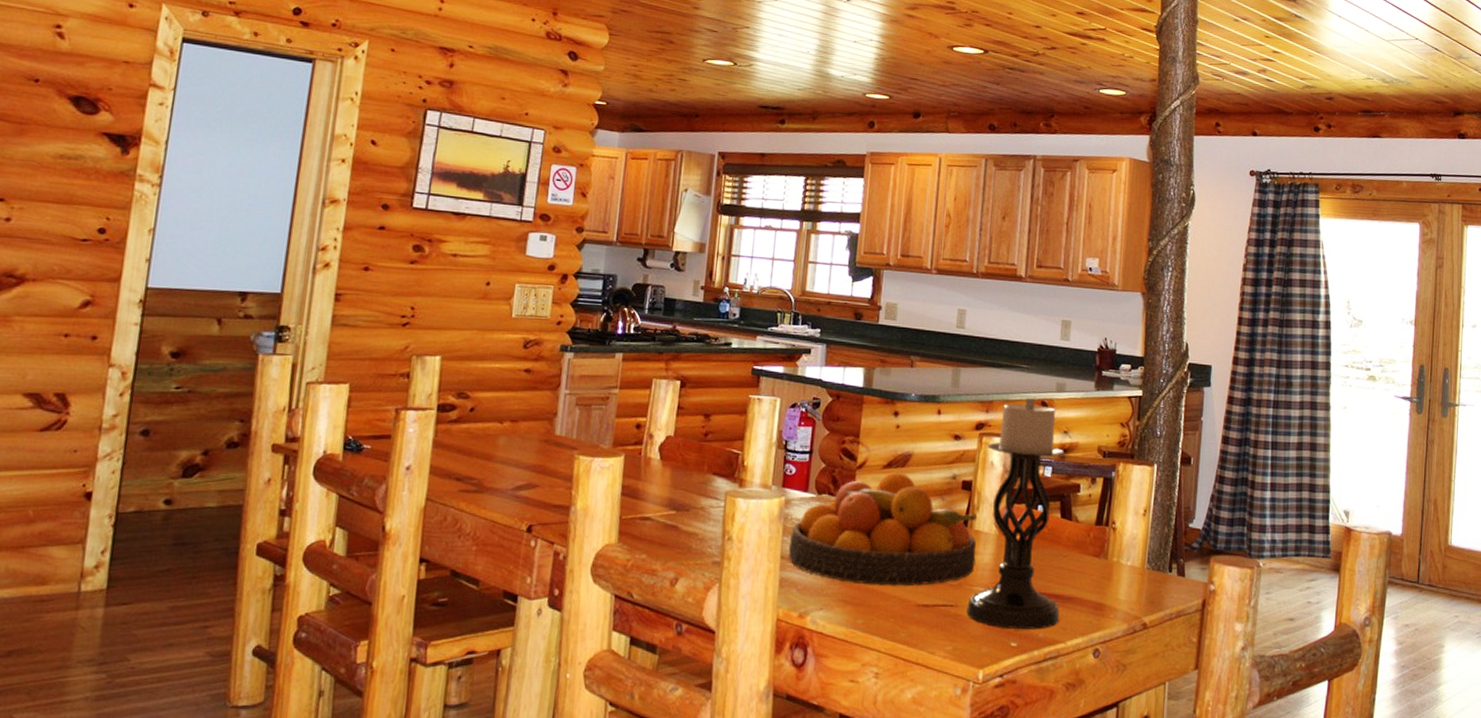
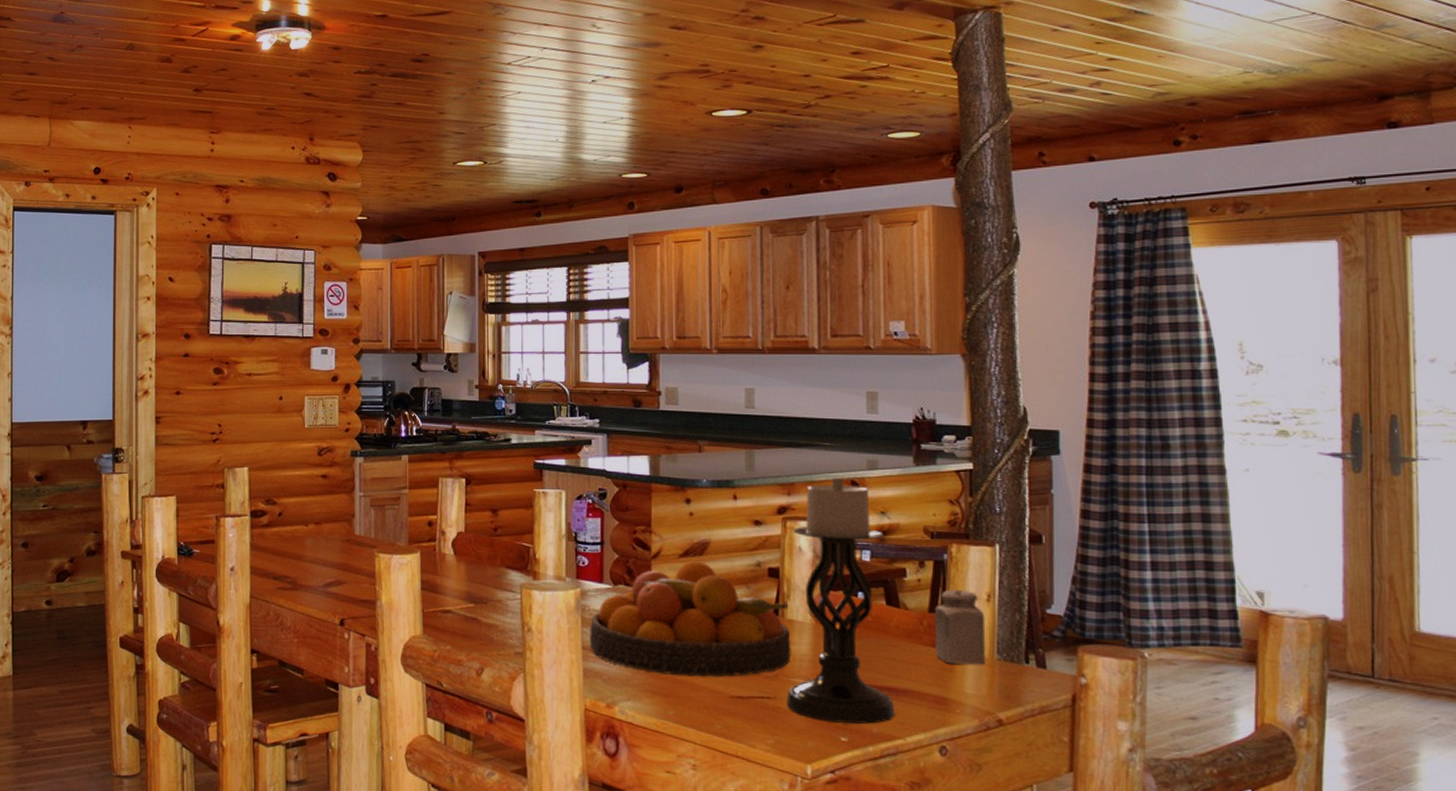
salt shaker: none [1097,504,1141,574] -> present [934,589,986,665]

